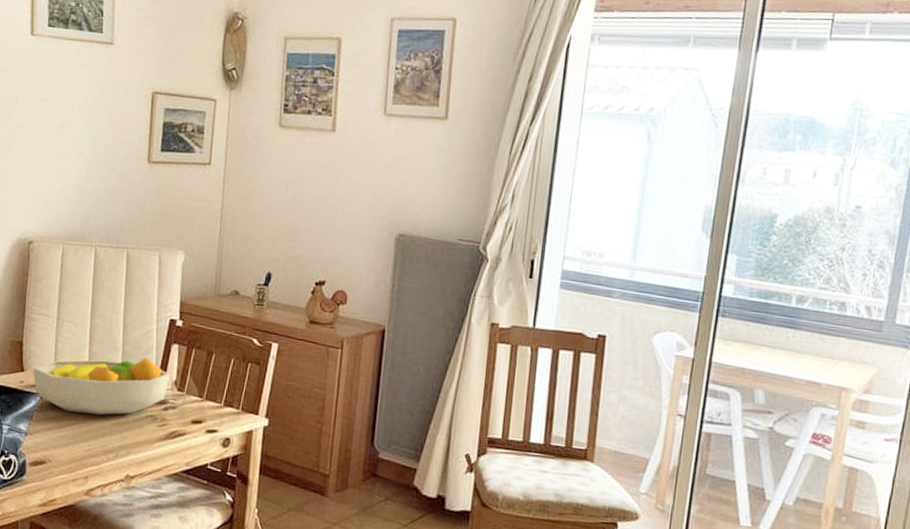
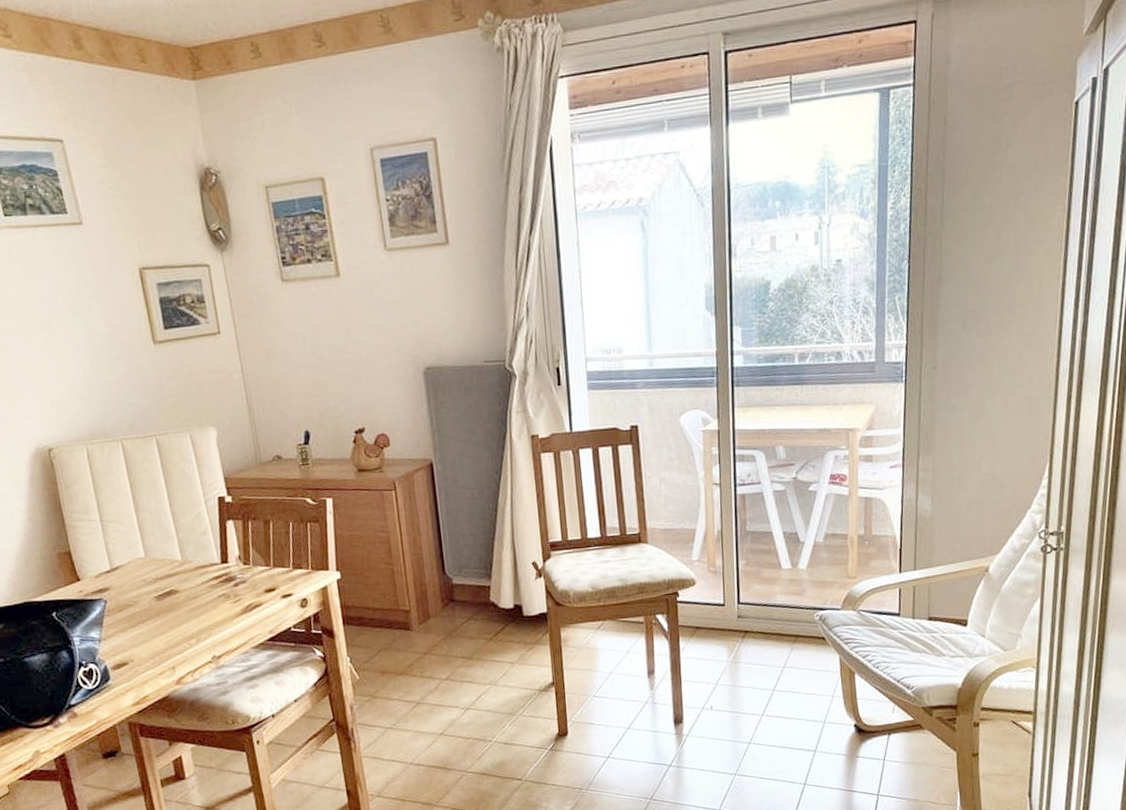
fruit bowl: present [33,357,170,415] -> none [89,539,233,609]

